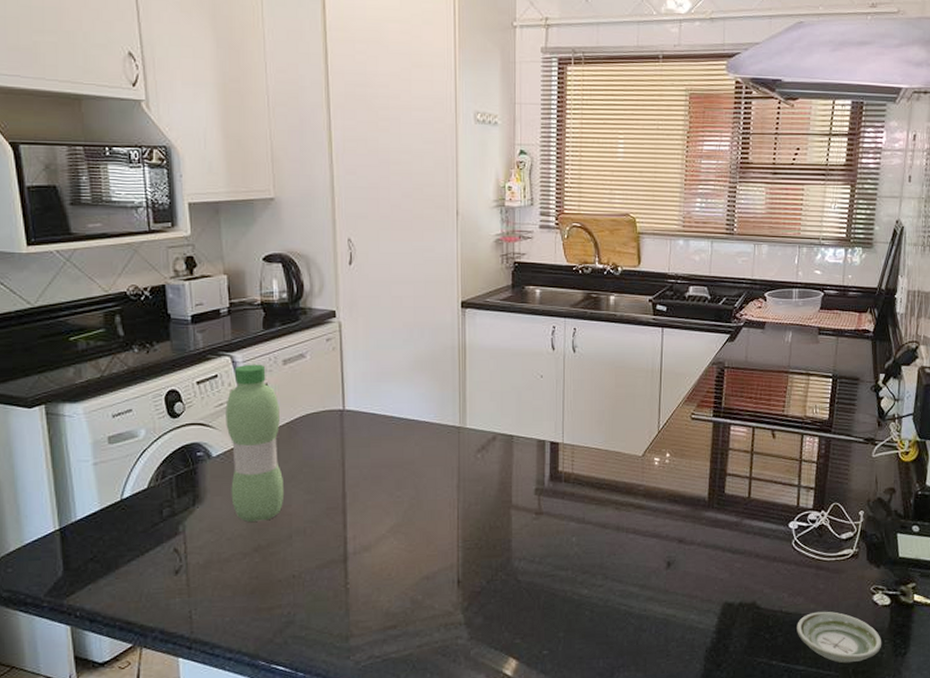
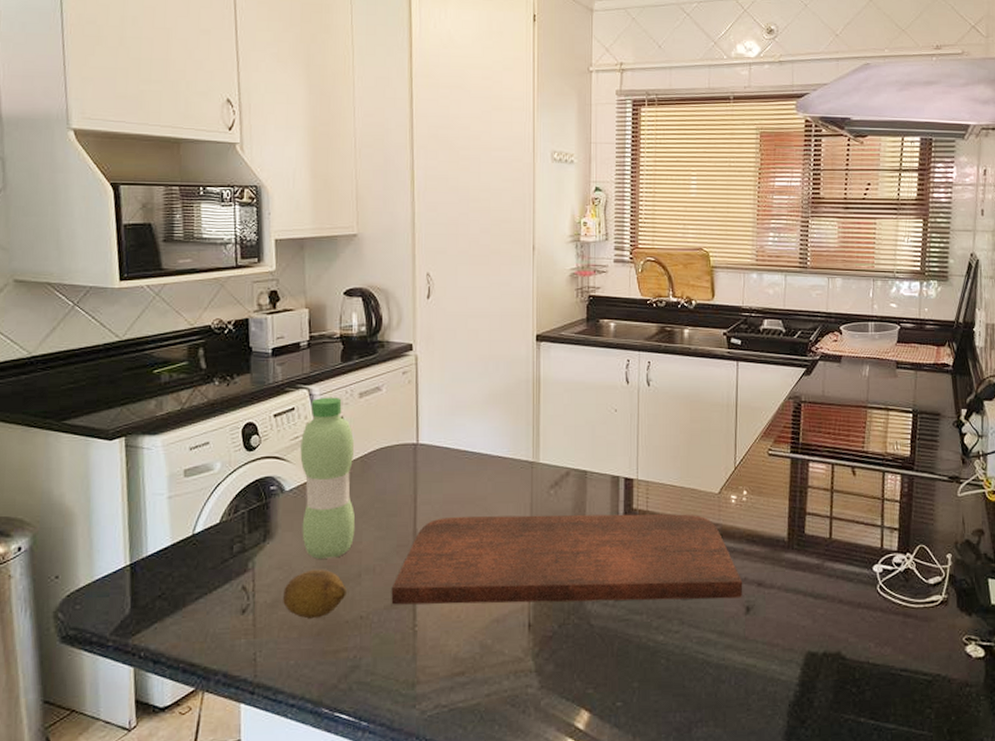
fruit: none [215,531,278,579] -> present [283,569,347,619]
cutting board: none [322,475,665,565] -> present [391,513,743,605]
saucer: present [797,611,882,663] -> none [885,663,978,722]

